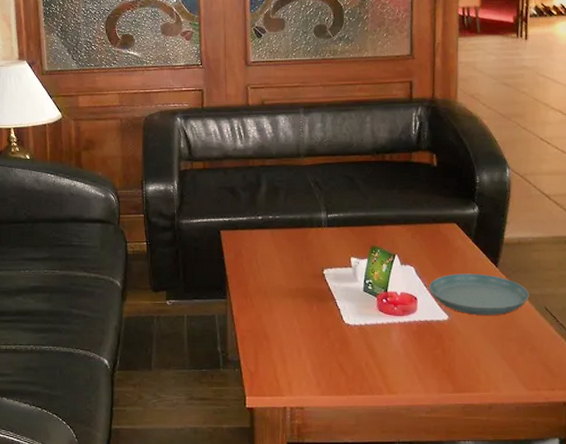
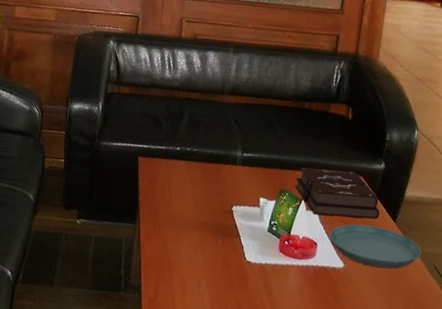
hardback book: none [386,220,480,269] -> present [295,167,380,219]

